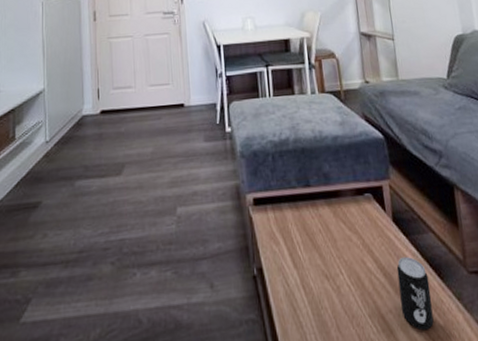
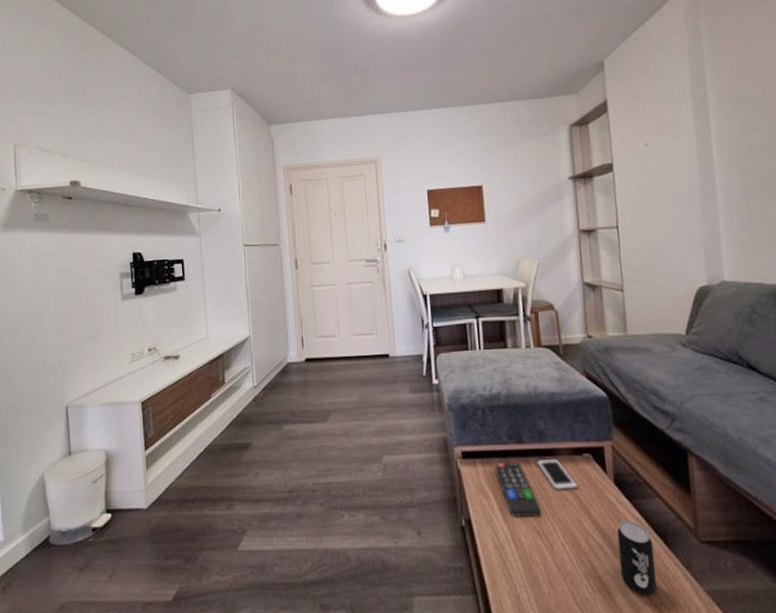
remote control: none [284,206,328,262] -> present [494,462,541,517]
cell phone: none [323,199,362,232] -> present [537,458,579,490]

